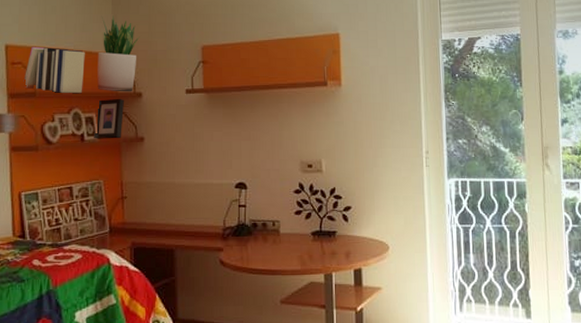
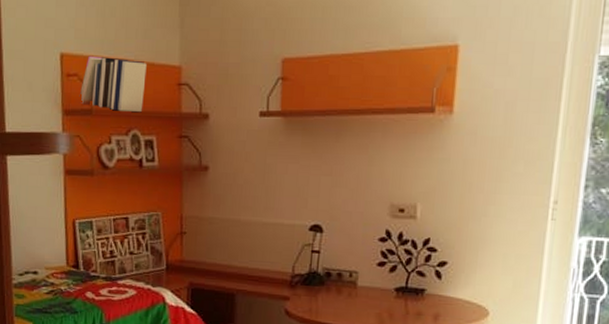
picture frame: present [94,98,124,139] -> none [153,119,188,167]
planter: present [97,15,140,92] -> none [159,19,210,113]

